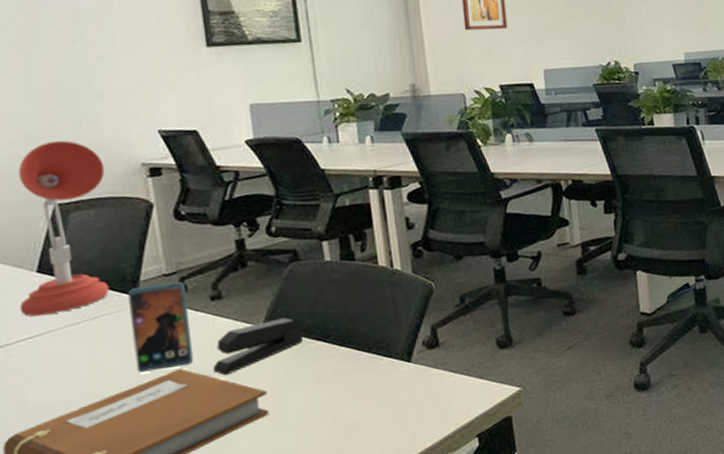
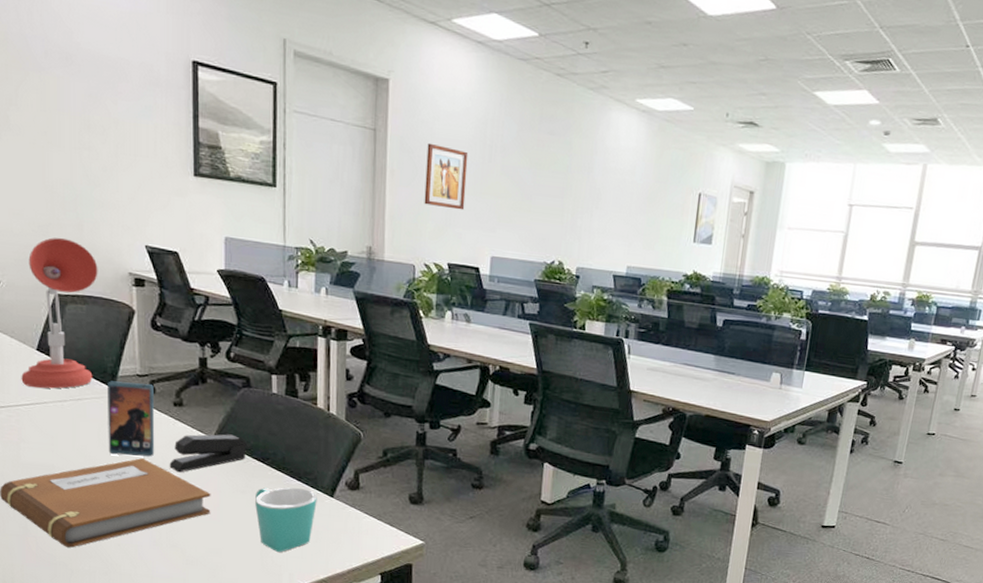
mug: none [320,359,393,441] -> present [255,487,317,553]

